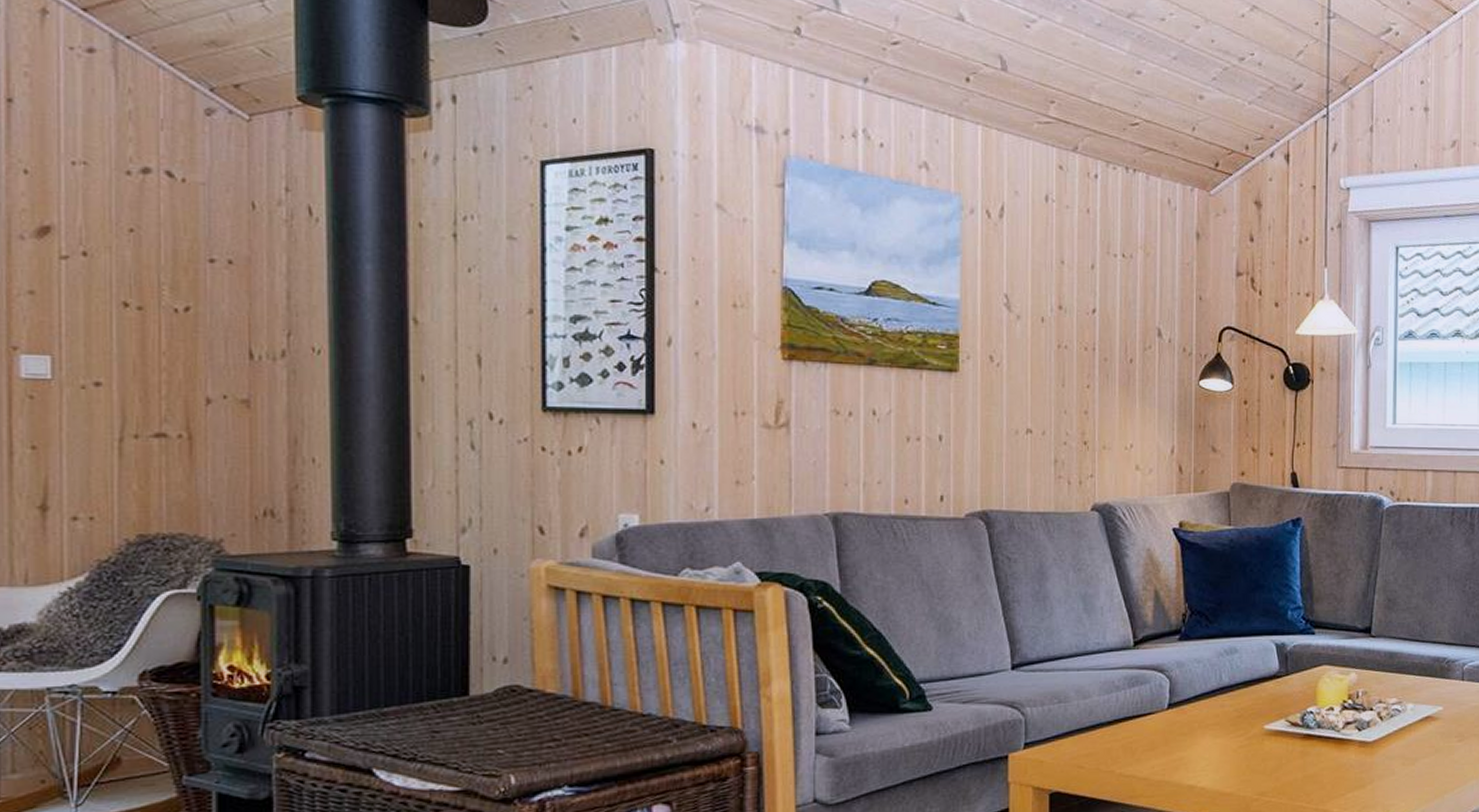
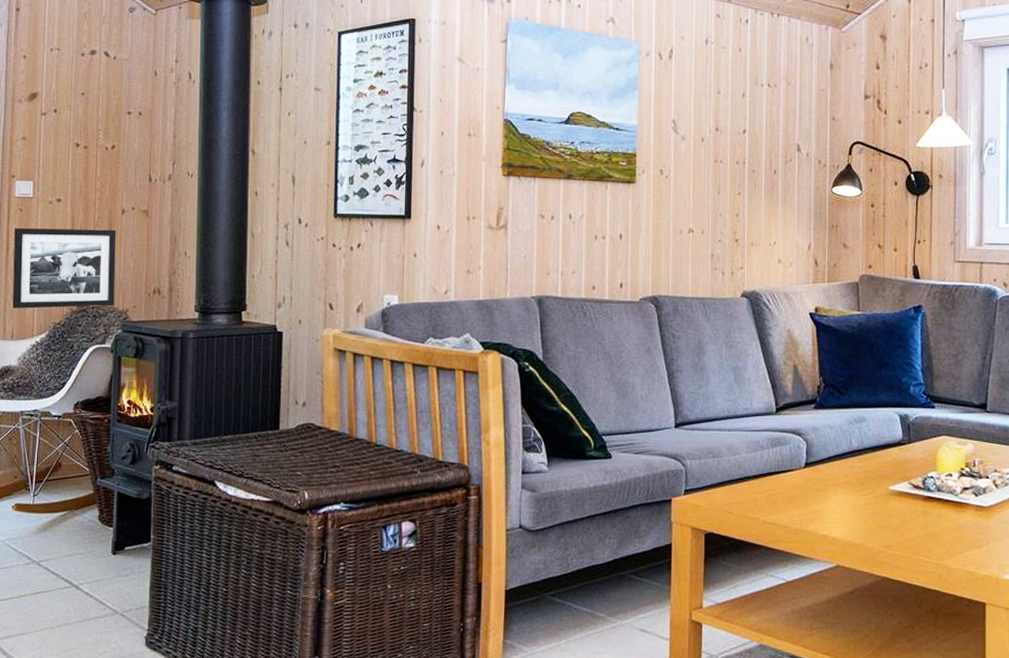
picture frame: none [22,424,200,541] -> present [12,228,116,309]

